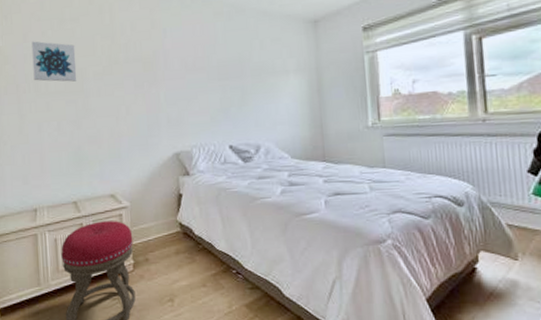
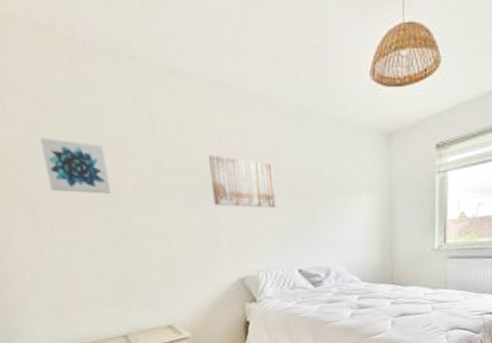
wall art: none [153,47,211,90] -> present [208,155,277,208]

